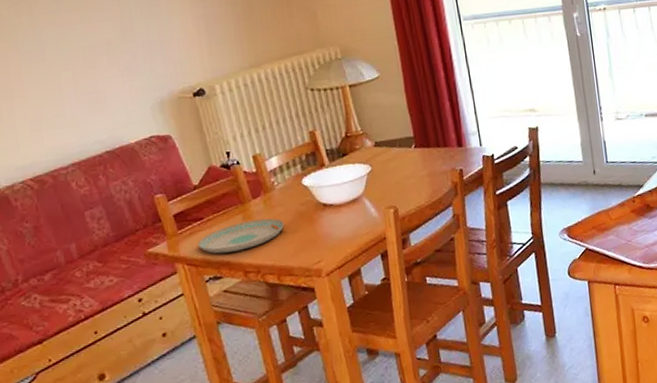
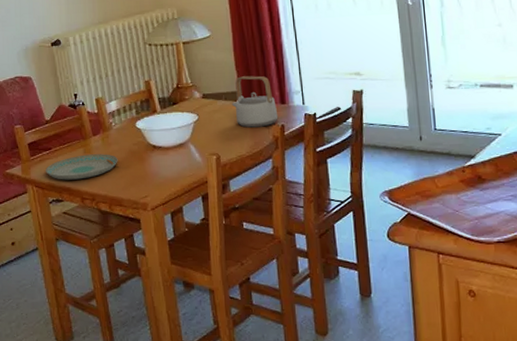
teapot: none [407,118,456,176] -> present [232,76,279,128]

